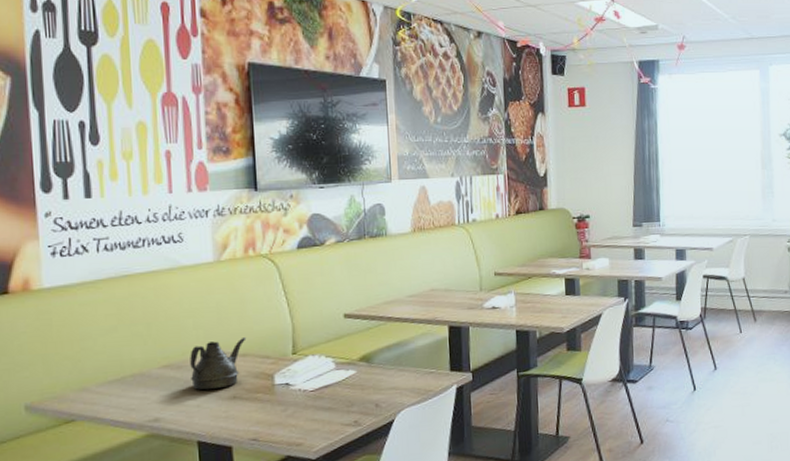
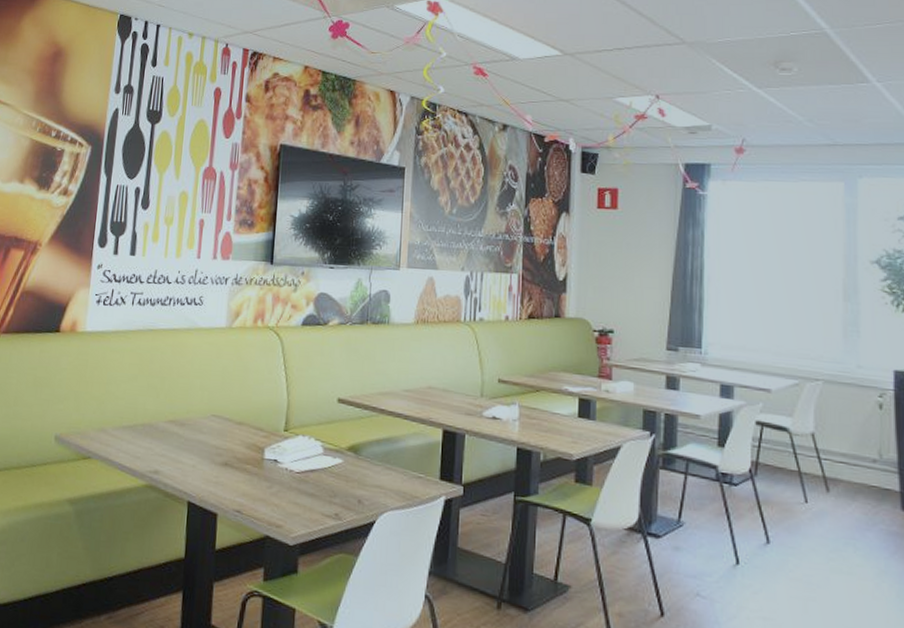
teapot: present [190,336,247,391] -> none [191,404,245,453]

